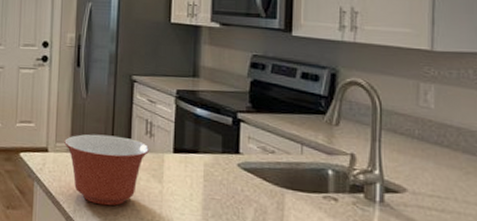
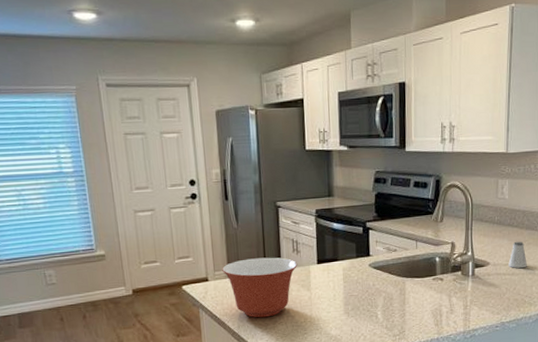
saltshaker: none [436,166,465,206] -> present [508,241,527,269]

